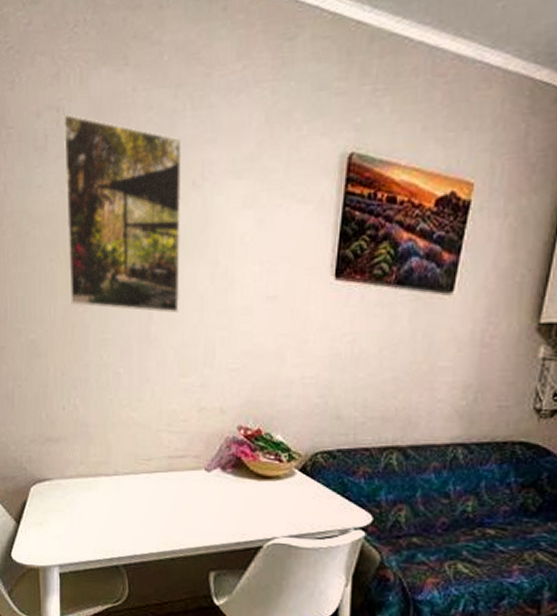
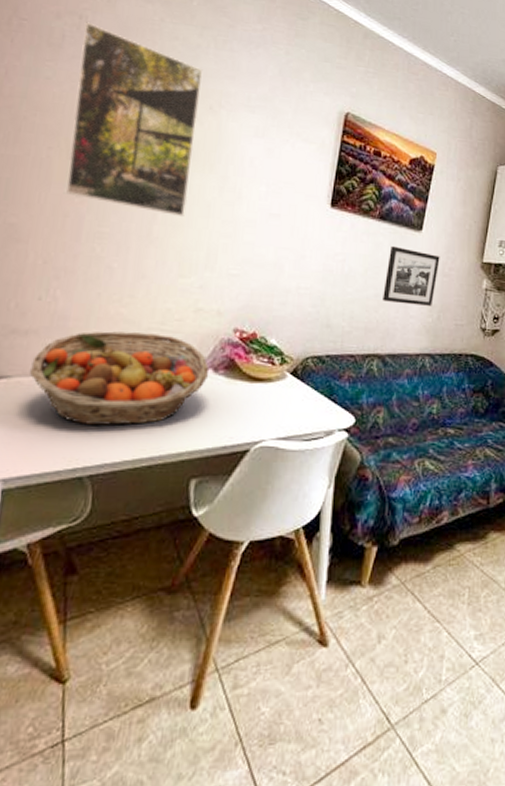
fruit basket: none [65,435,218,522] -> present [29,331,210,426]
picture frame: none [402,316,478,386] -> present [383,245,440,306]

